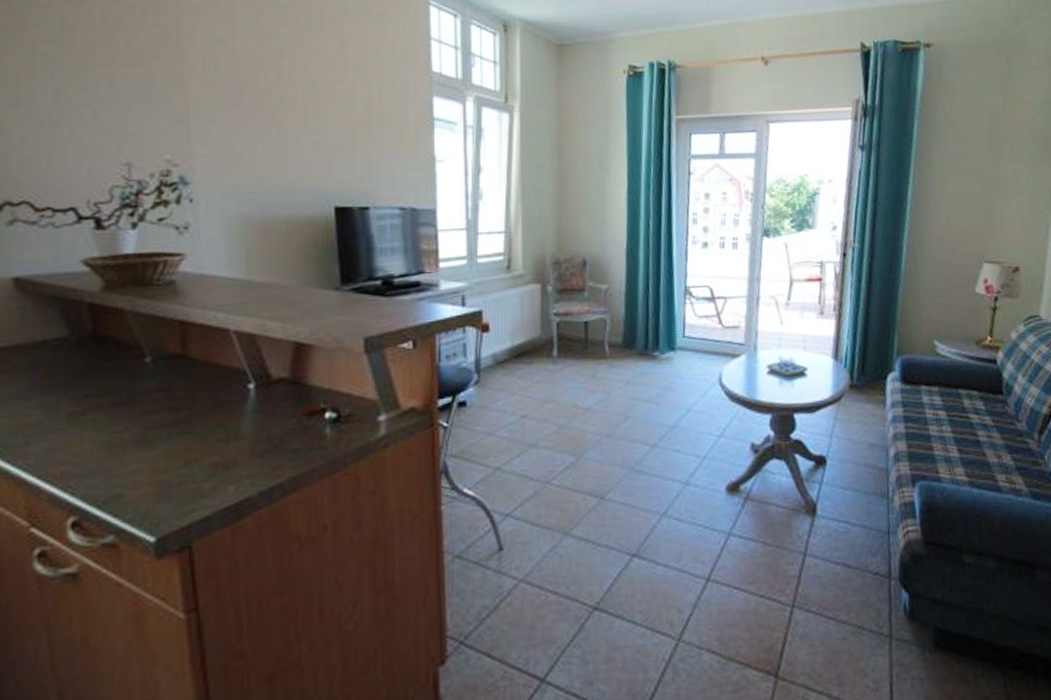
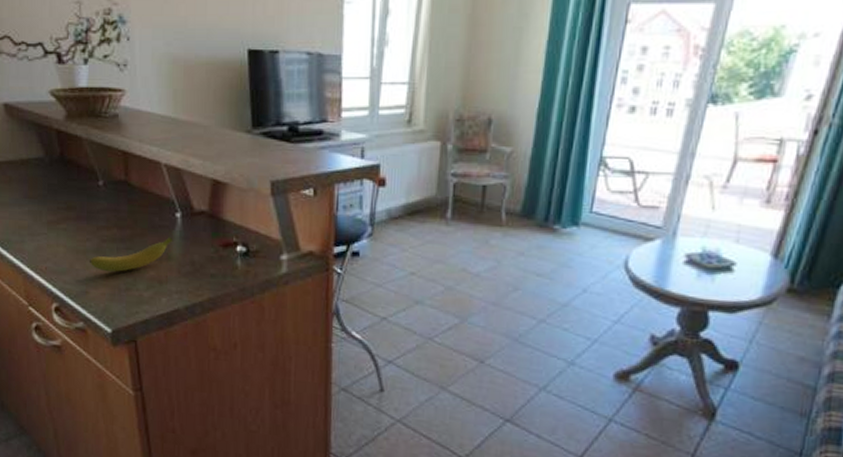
banana: none [126,412,245,465] -> present [88,237,174,272]

